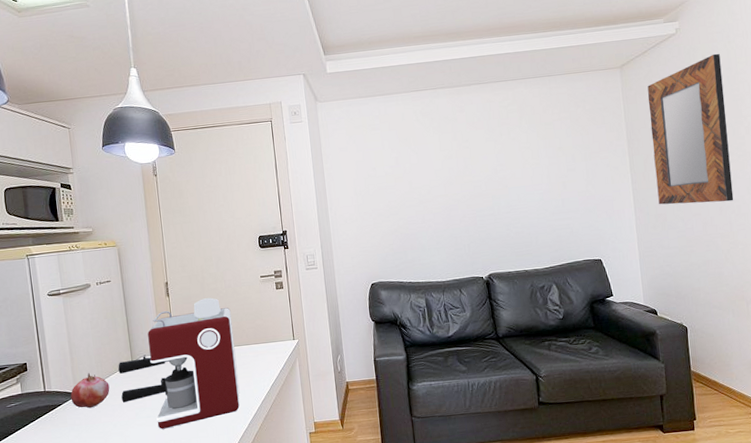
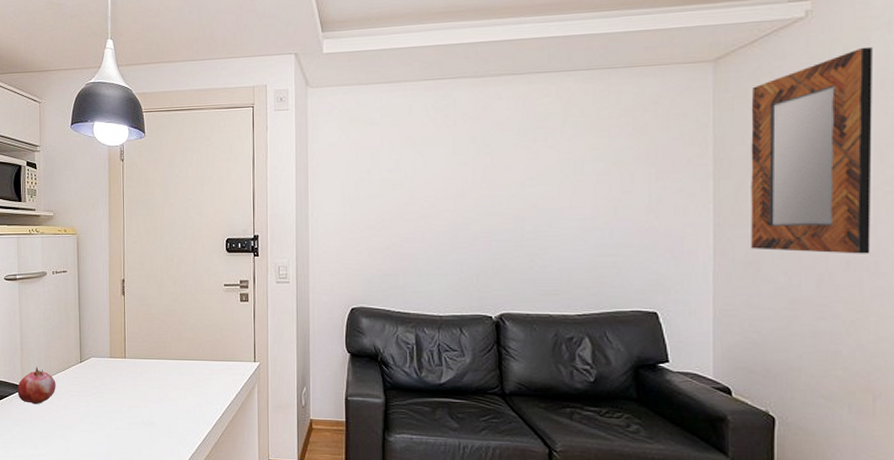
coffee maker: present [118,297,240,430] -> none [66,302,190,440]

